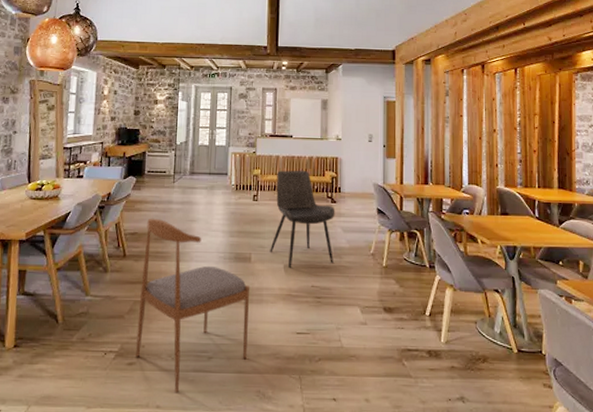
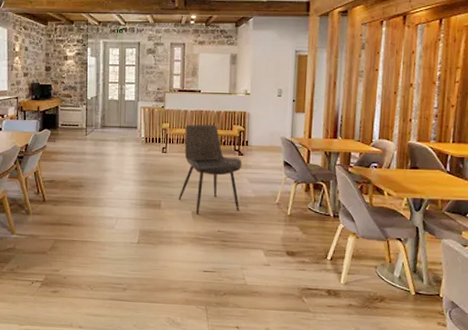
dining chair: present [136,218,250,393] -> none [59,167,160,317]

